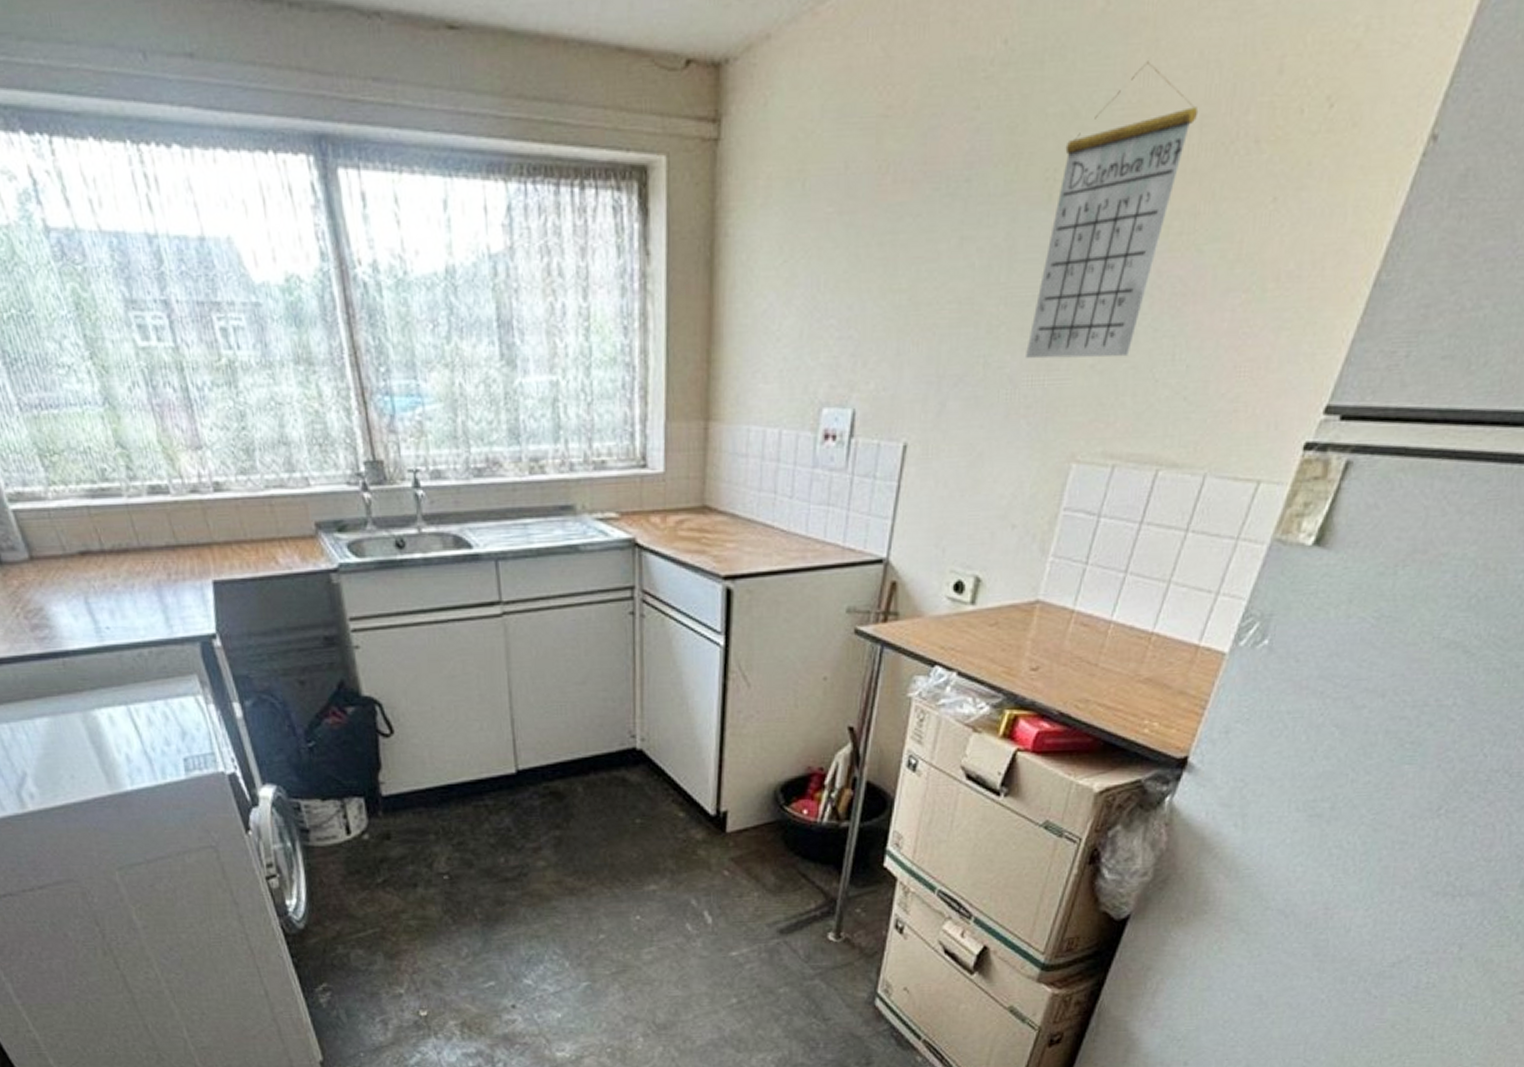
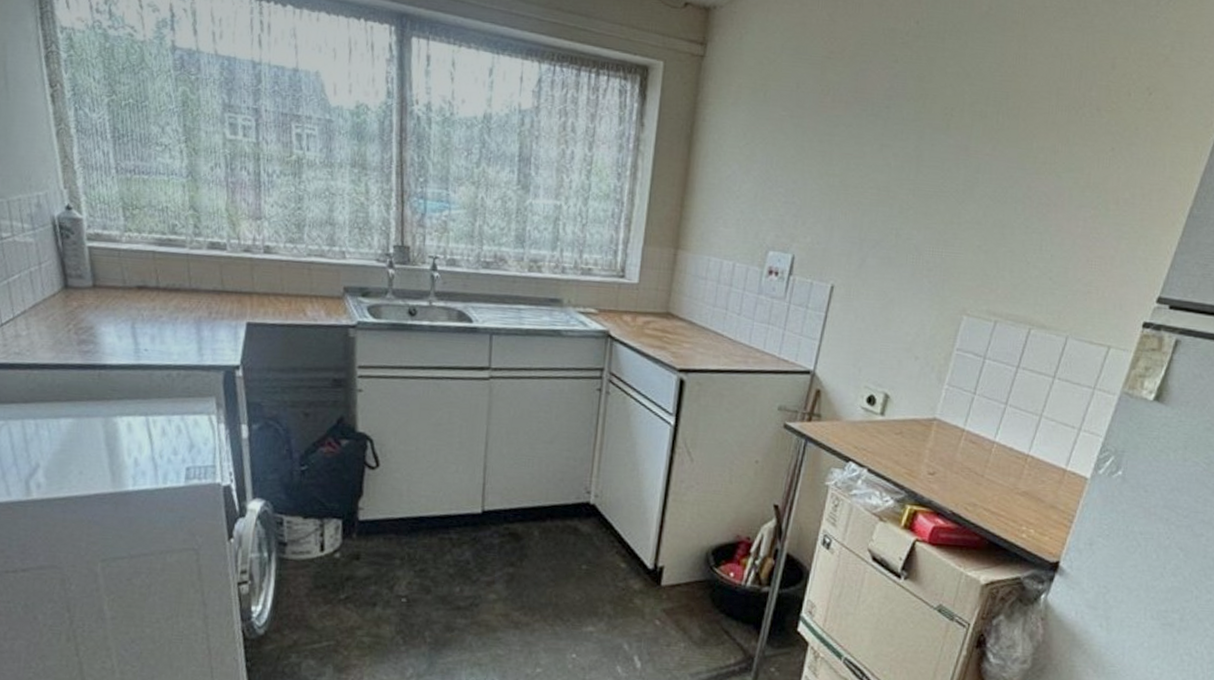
calendar: present [1026,61,1199,359] -> none [928,48,1056,243]

